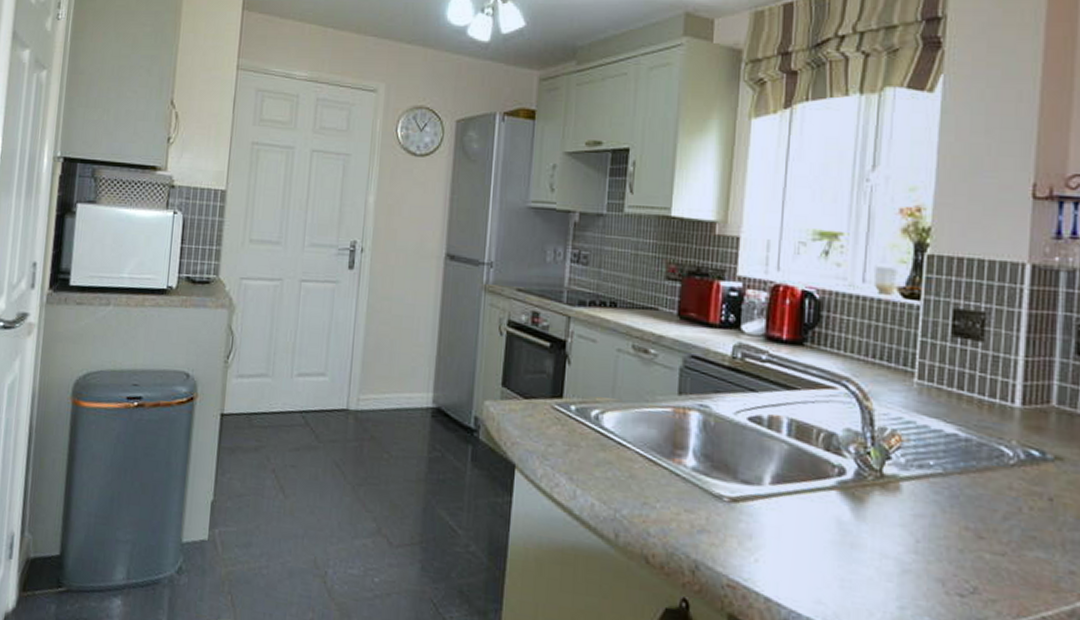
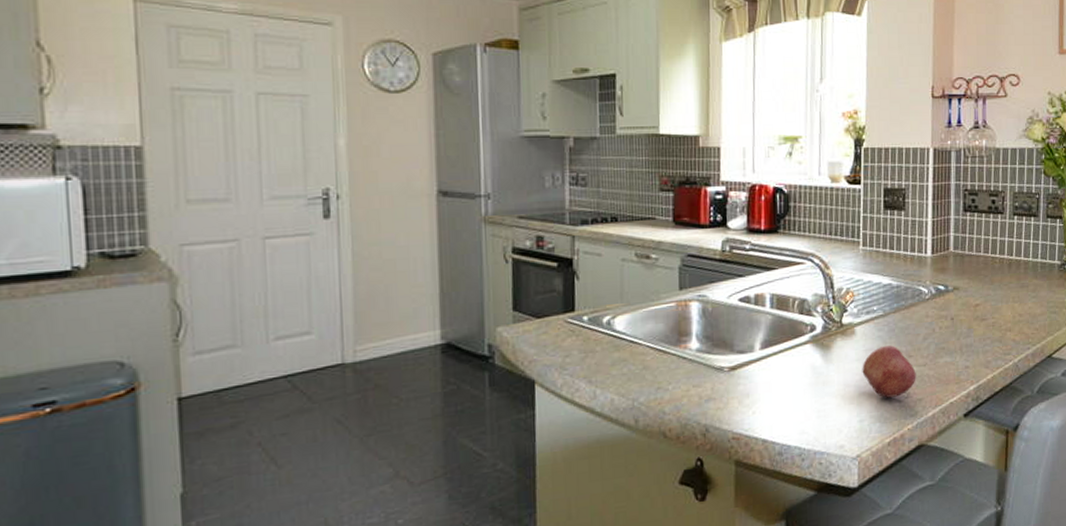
fruit: none [907,515,989,589] -> present [862,345,916,398]

